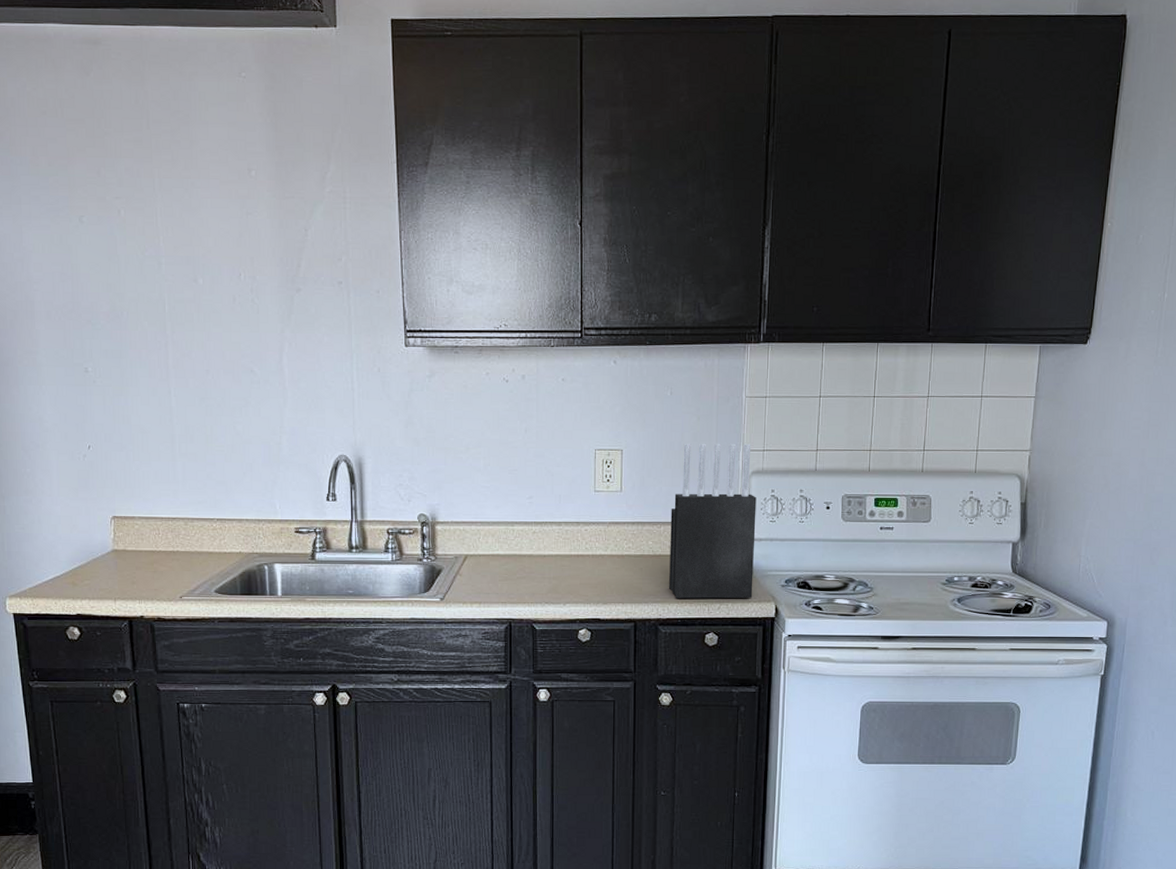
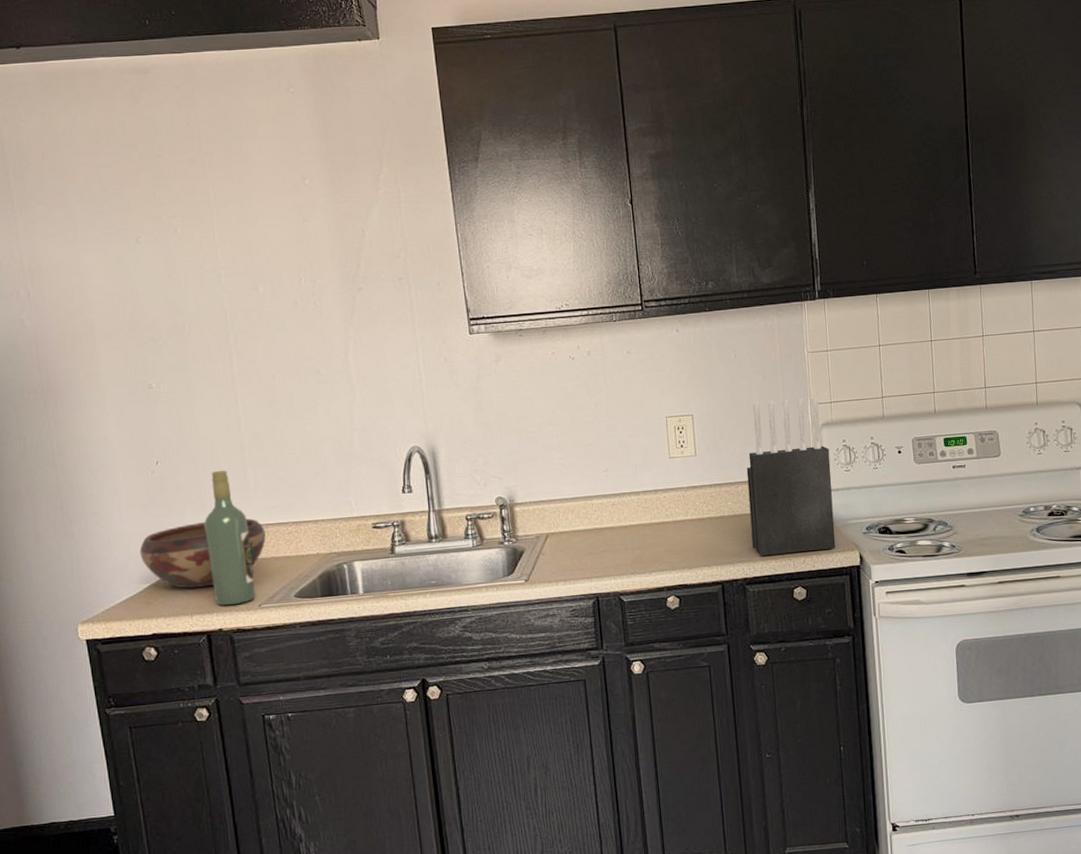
decorative bowl: none [68,510,191,574] -> present [139,518,266,589]
wine bottle: none [132,460,177,595] -> present [204,470,255,606]

